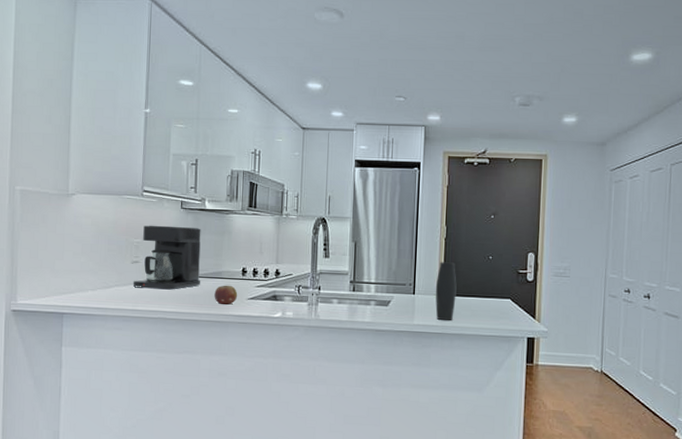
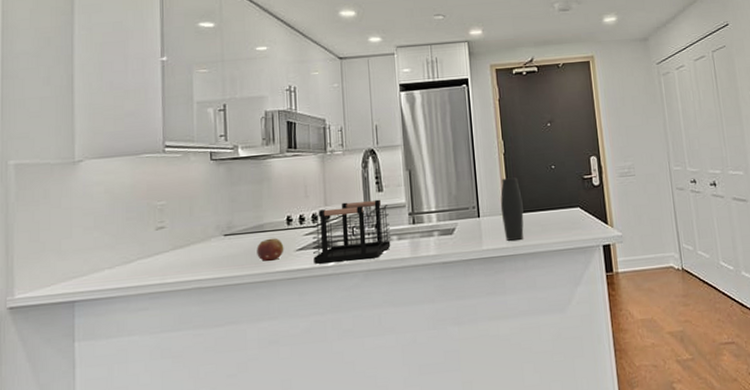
coffee maker: present [132,225,201,290] -> none [158,179,241,257]
dish rack: none [262,263,333,316] -> present [312,199,391,264]

